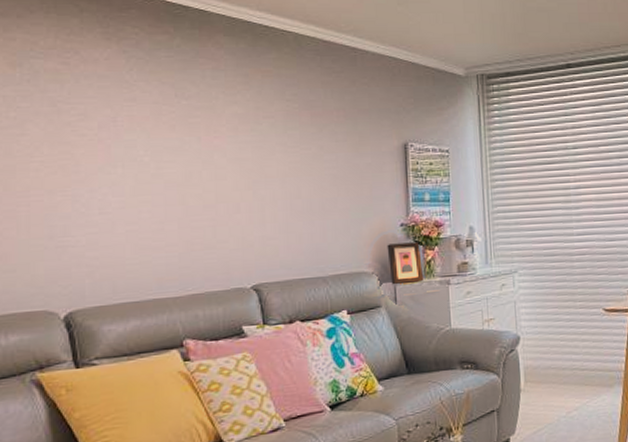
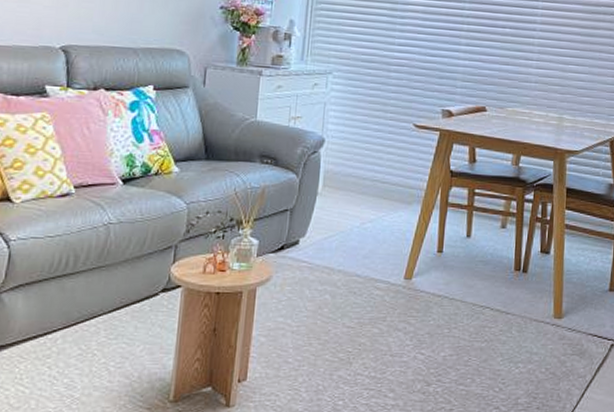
picture frame: present [387,242,424,285] -> none [202,25,237,68]

